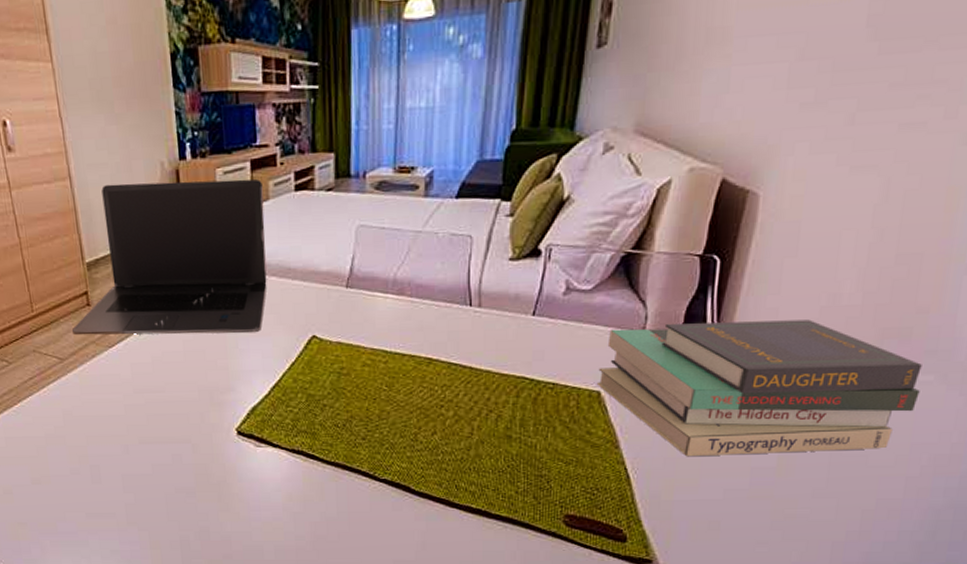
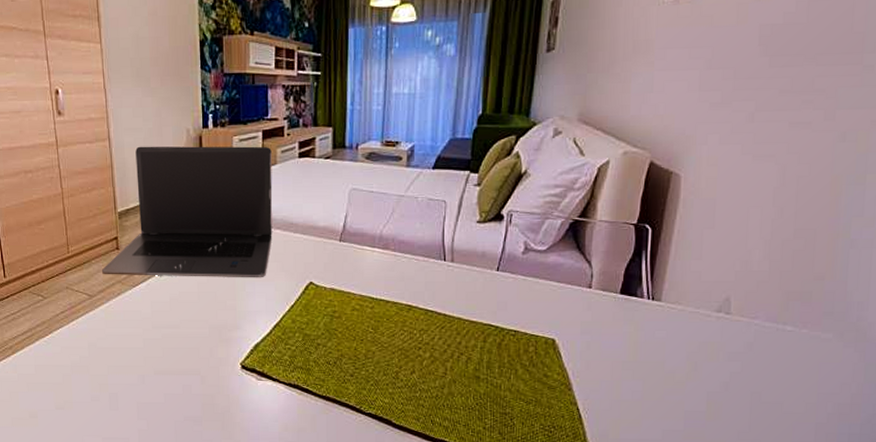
books: present [596,319,922,457] -> none [551,282,822,400]

